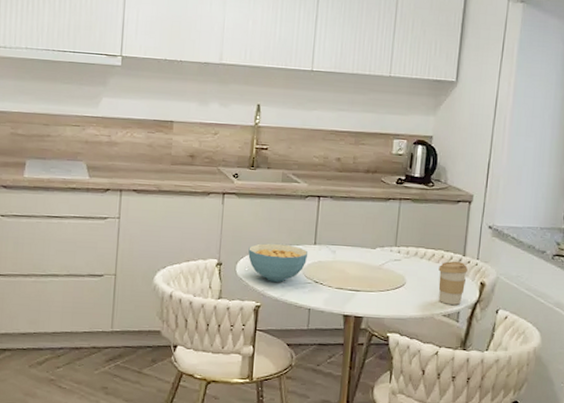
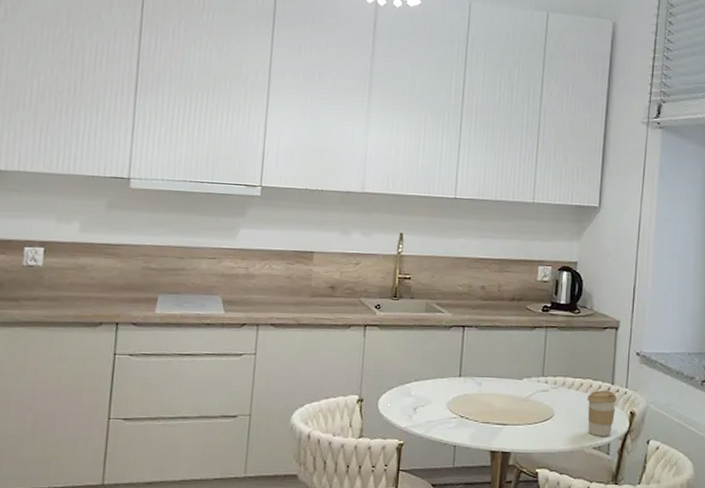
cereal bowl: present [248,243,309,282] -> none [390,377,453,418]

